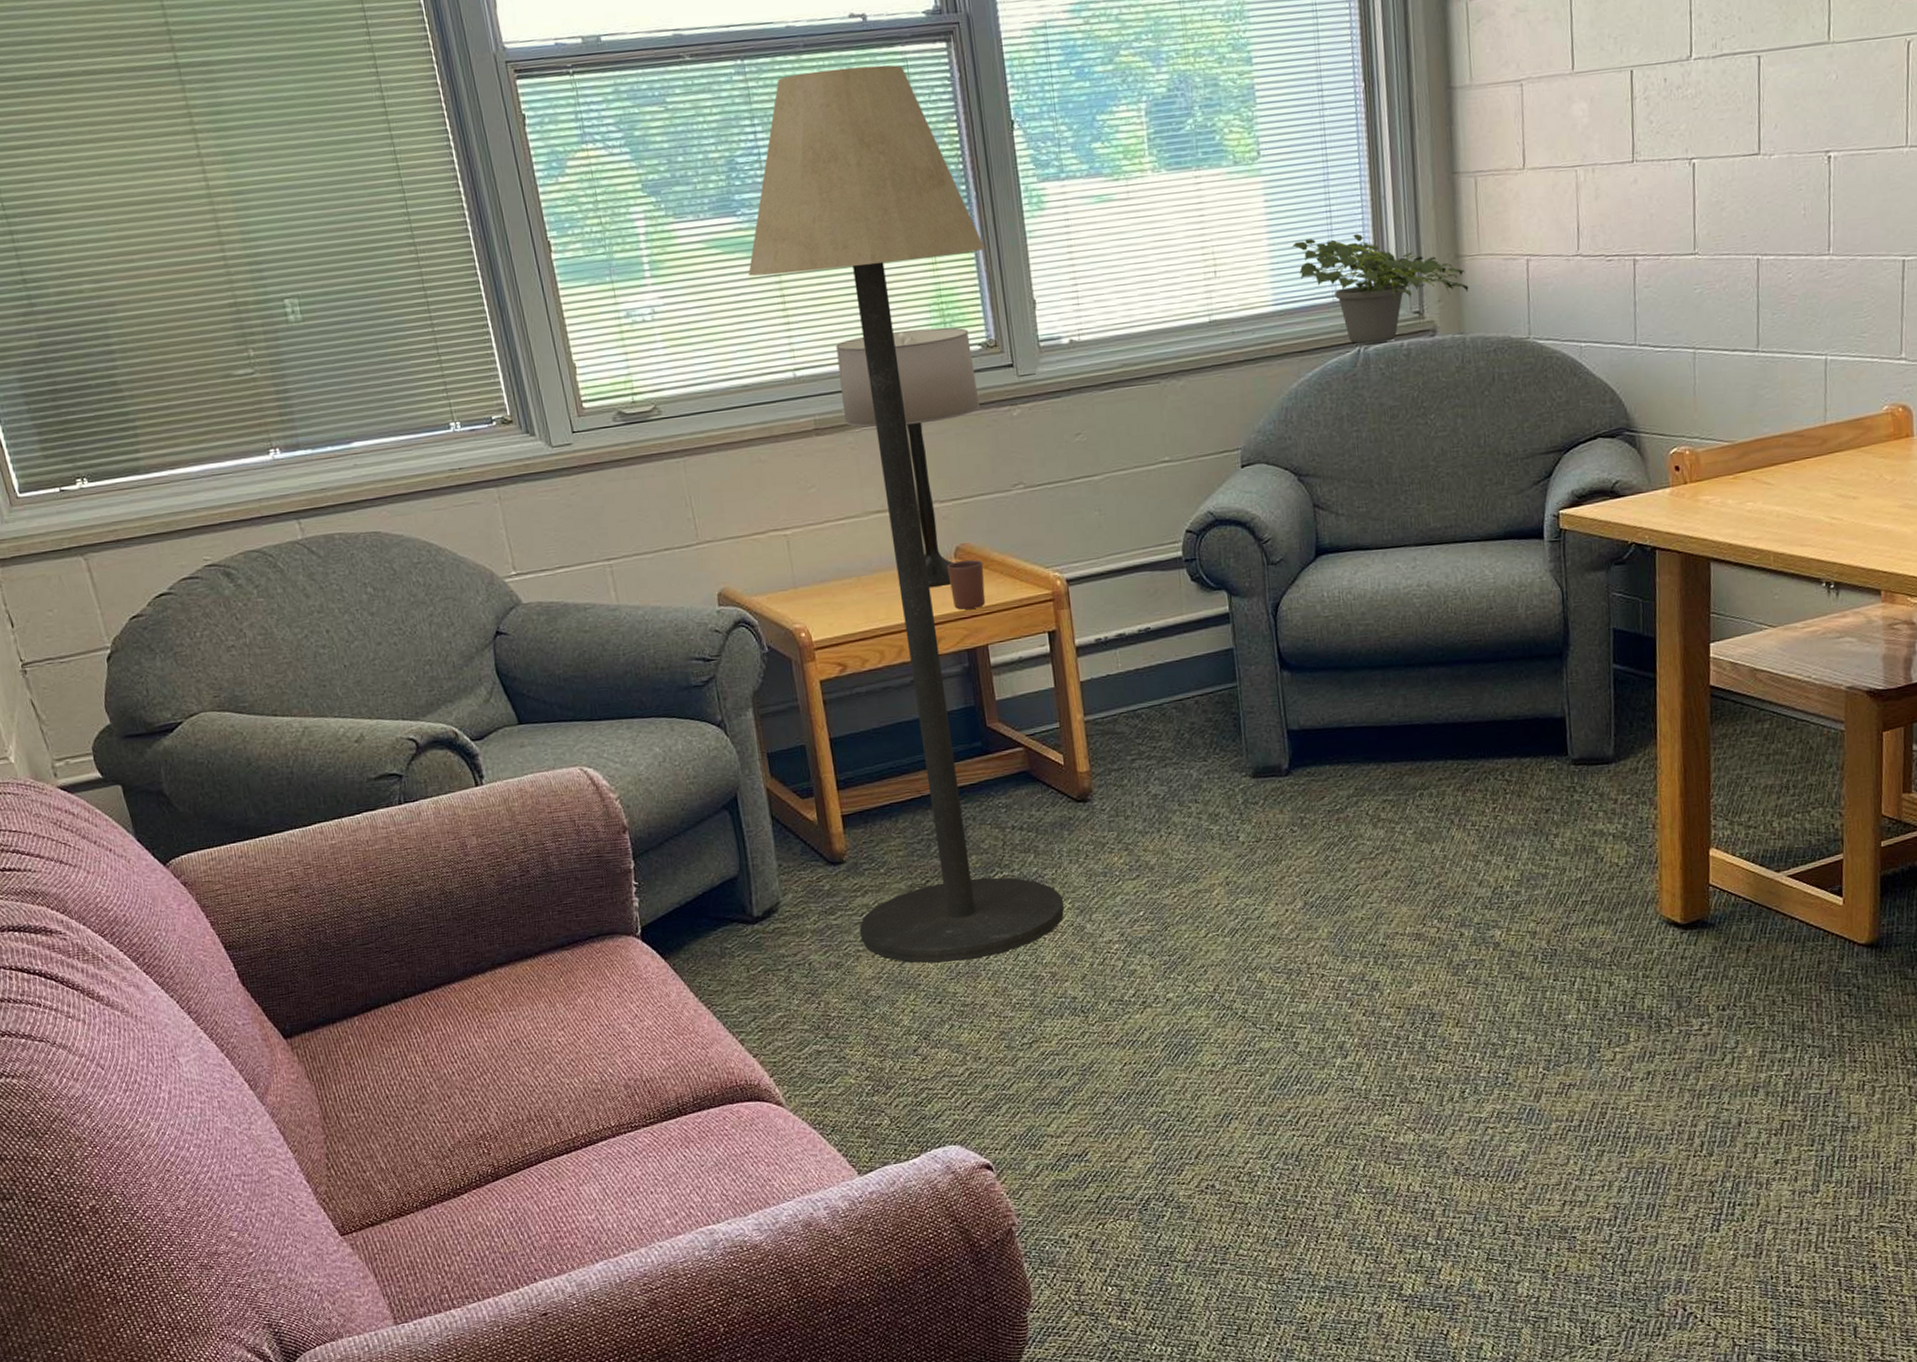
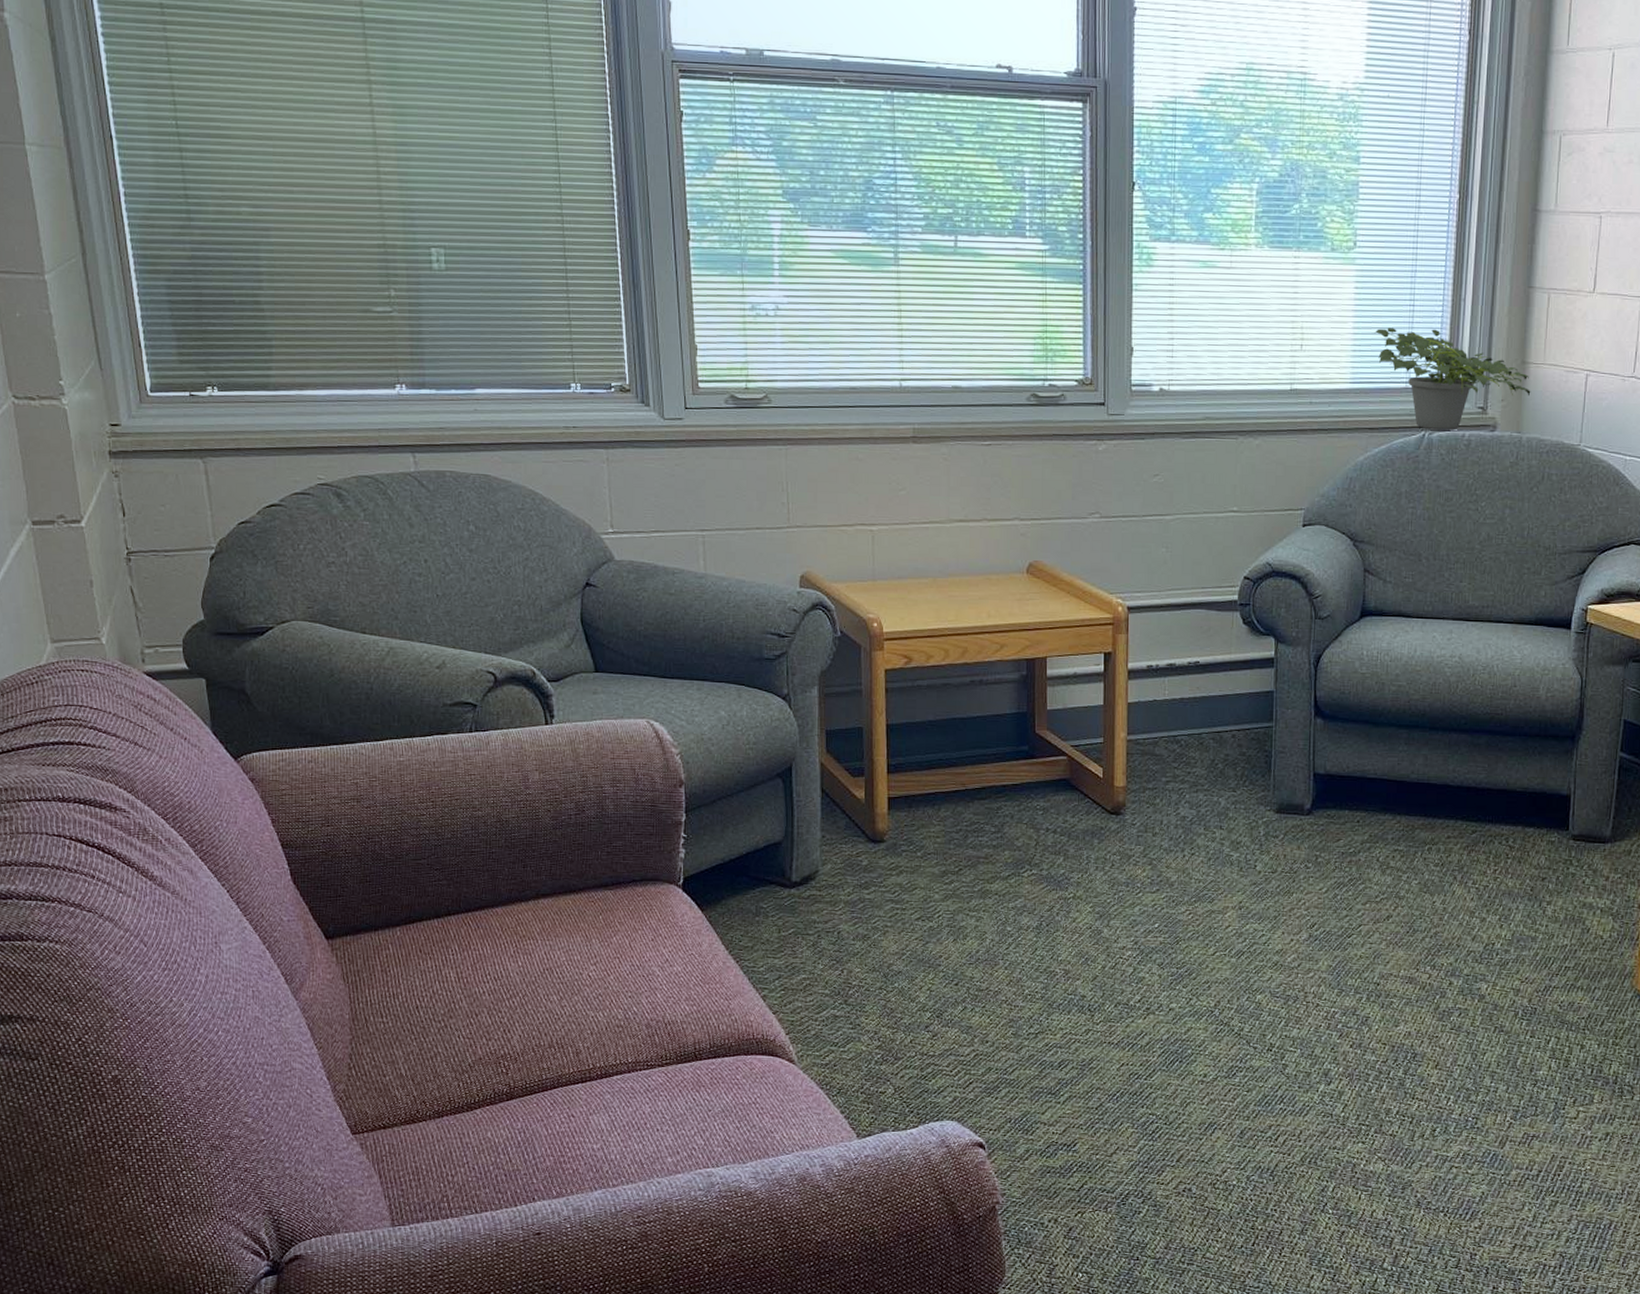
floor lamp: present [748,65,1064,963] -> none [871,111,1093,948]
table lamp: present [836,327,980,587] -> none [941,359,1069,597]
mug: present [947,559,986,610] -> none [1018,576,1052,622]

